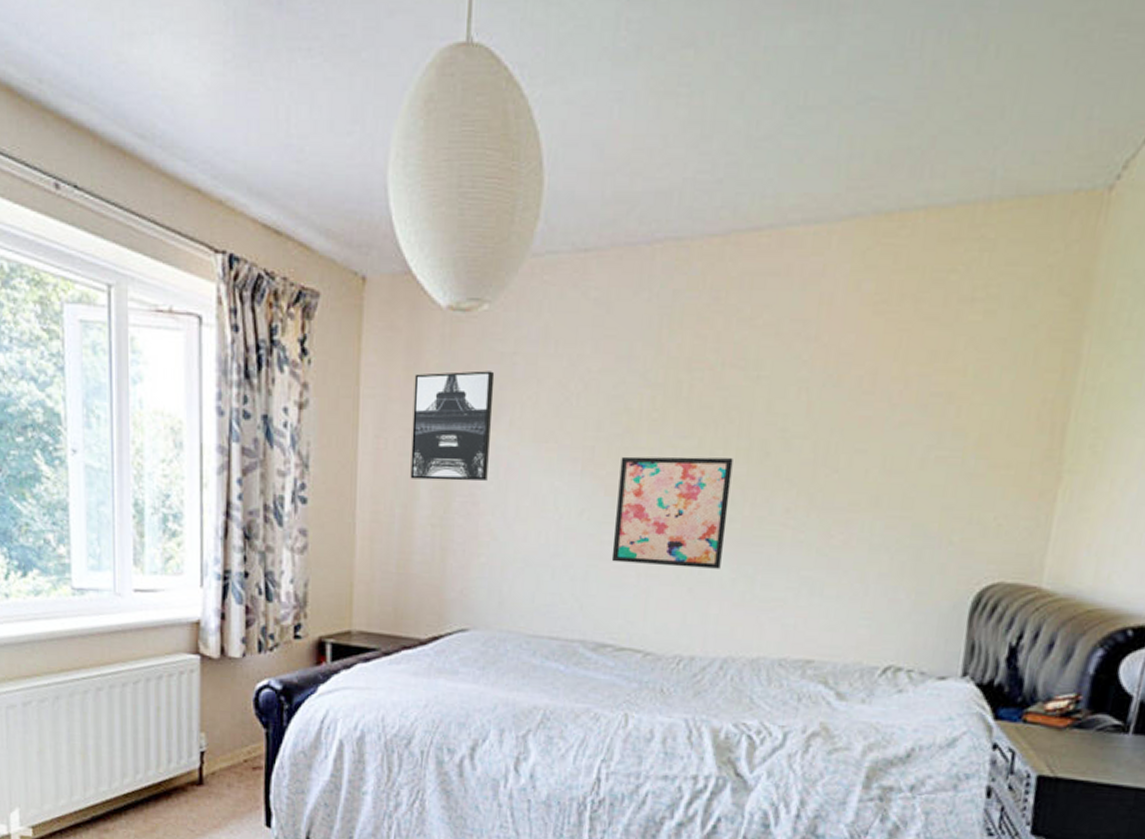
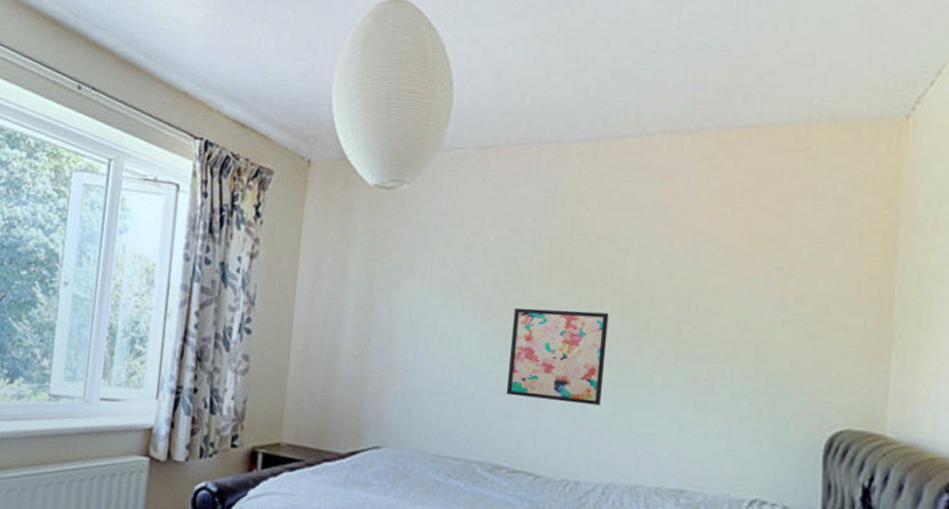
wall art: present [410,370,495,482] -> none [338,235,411,323]

